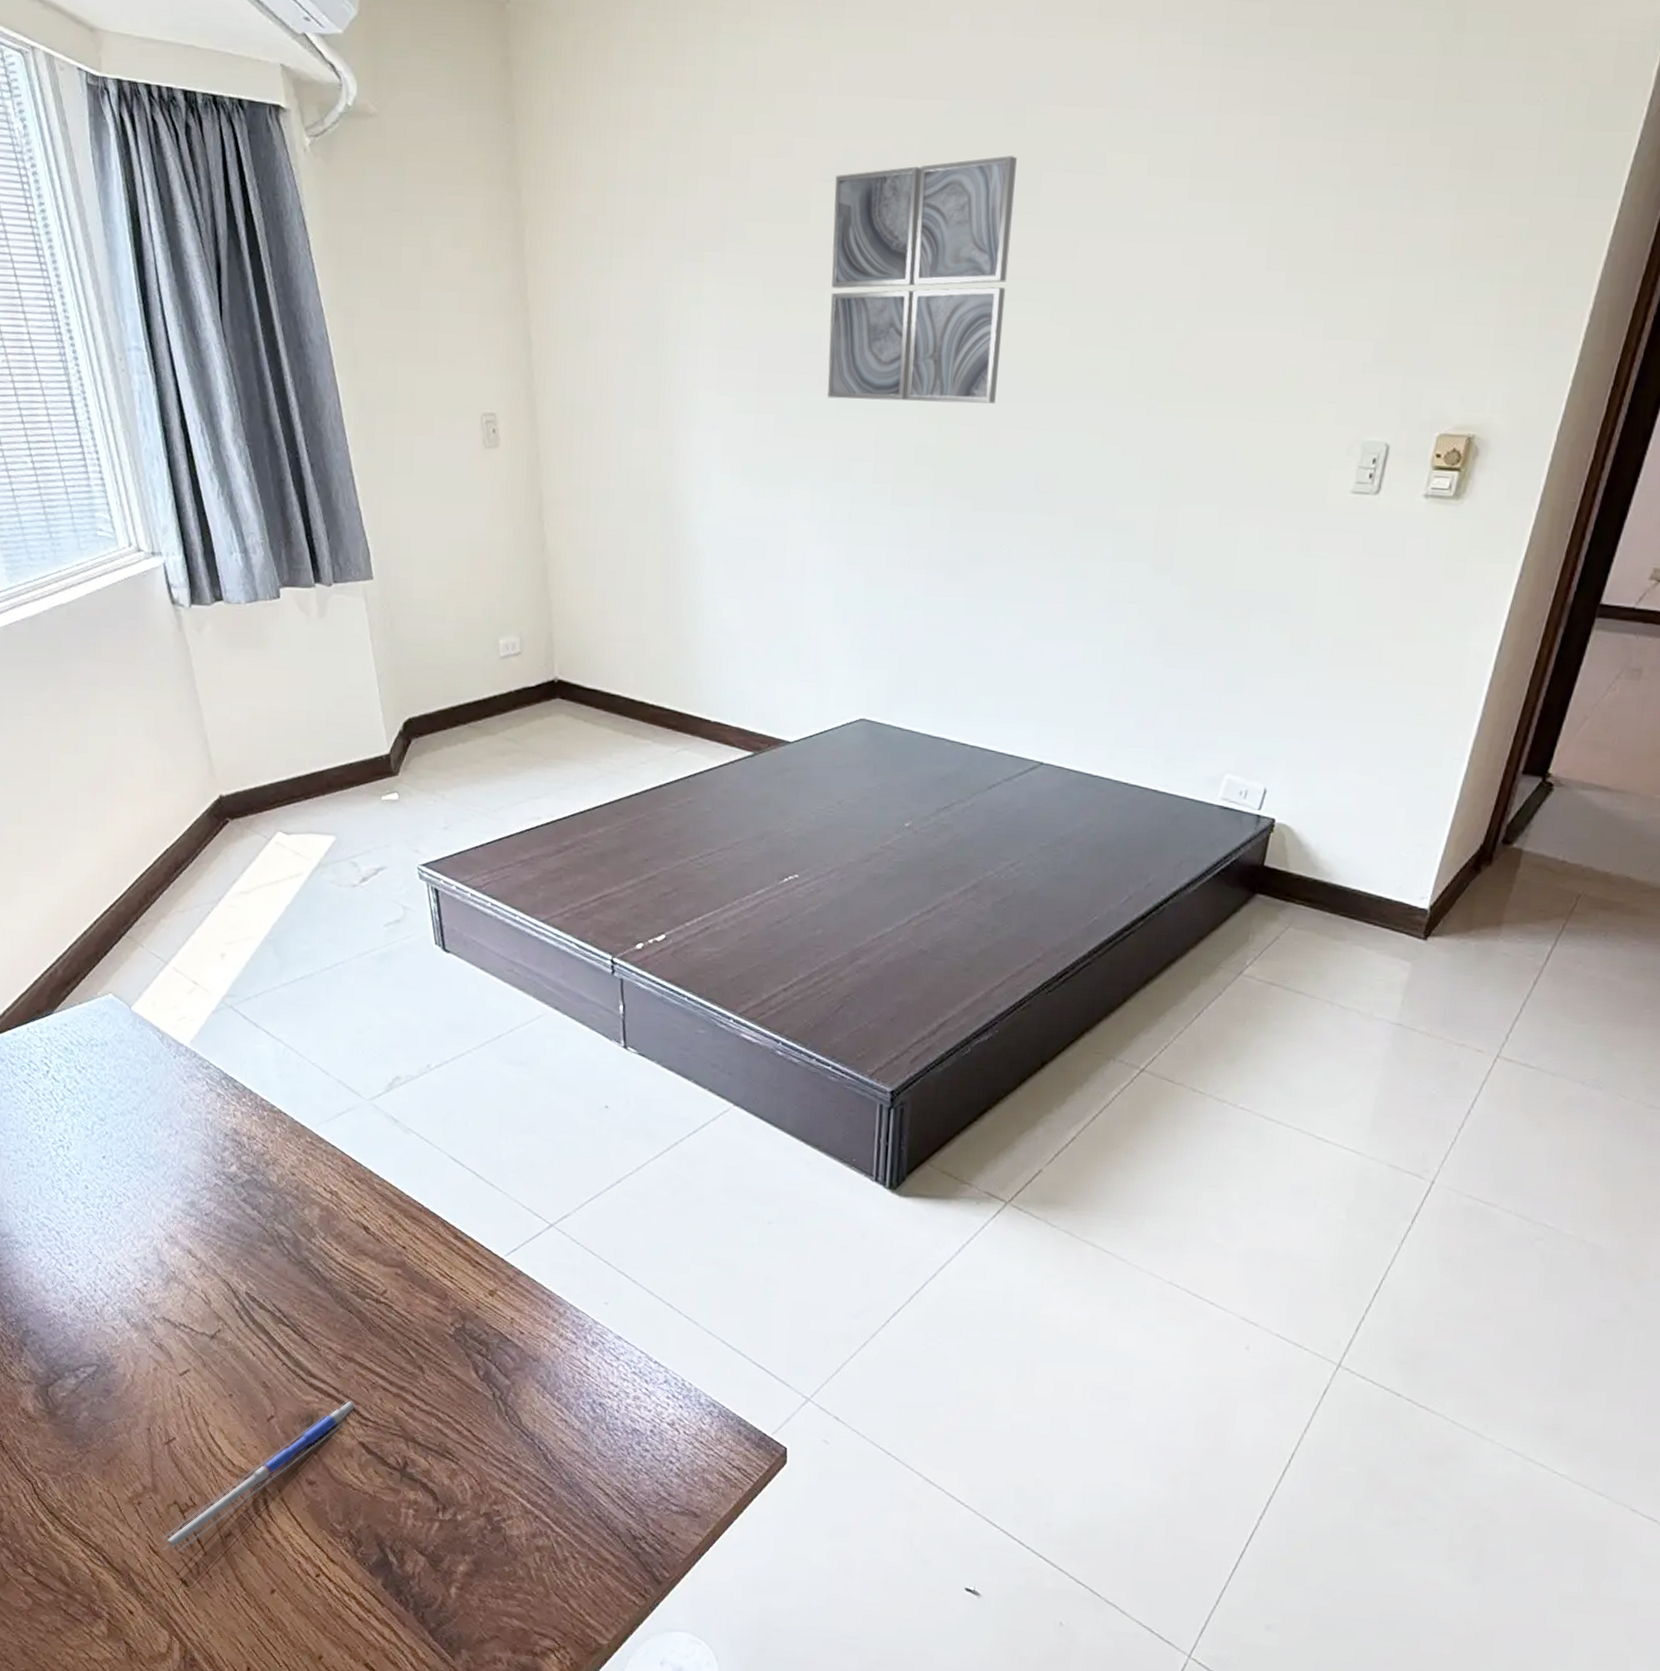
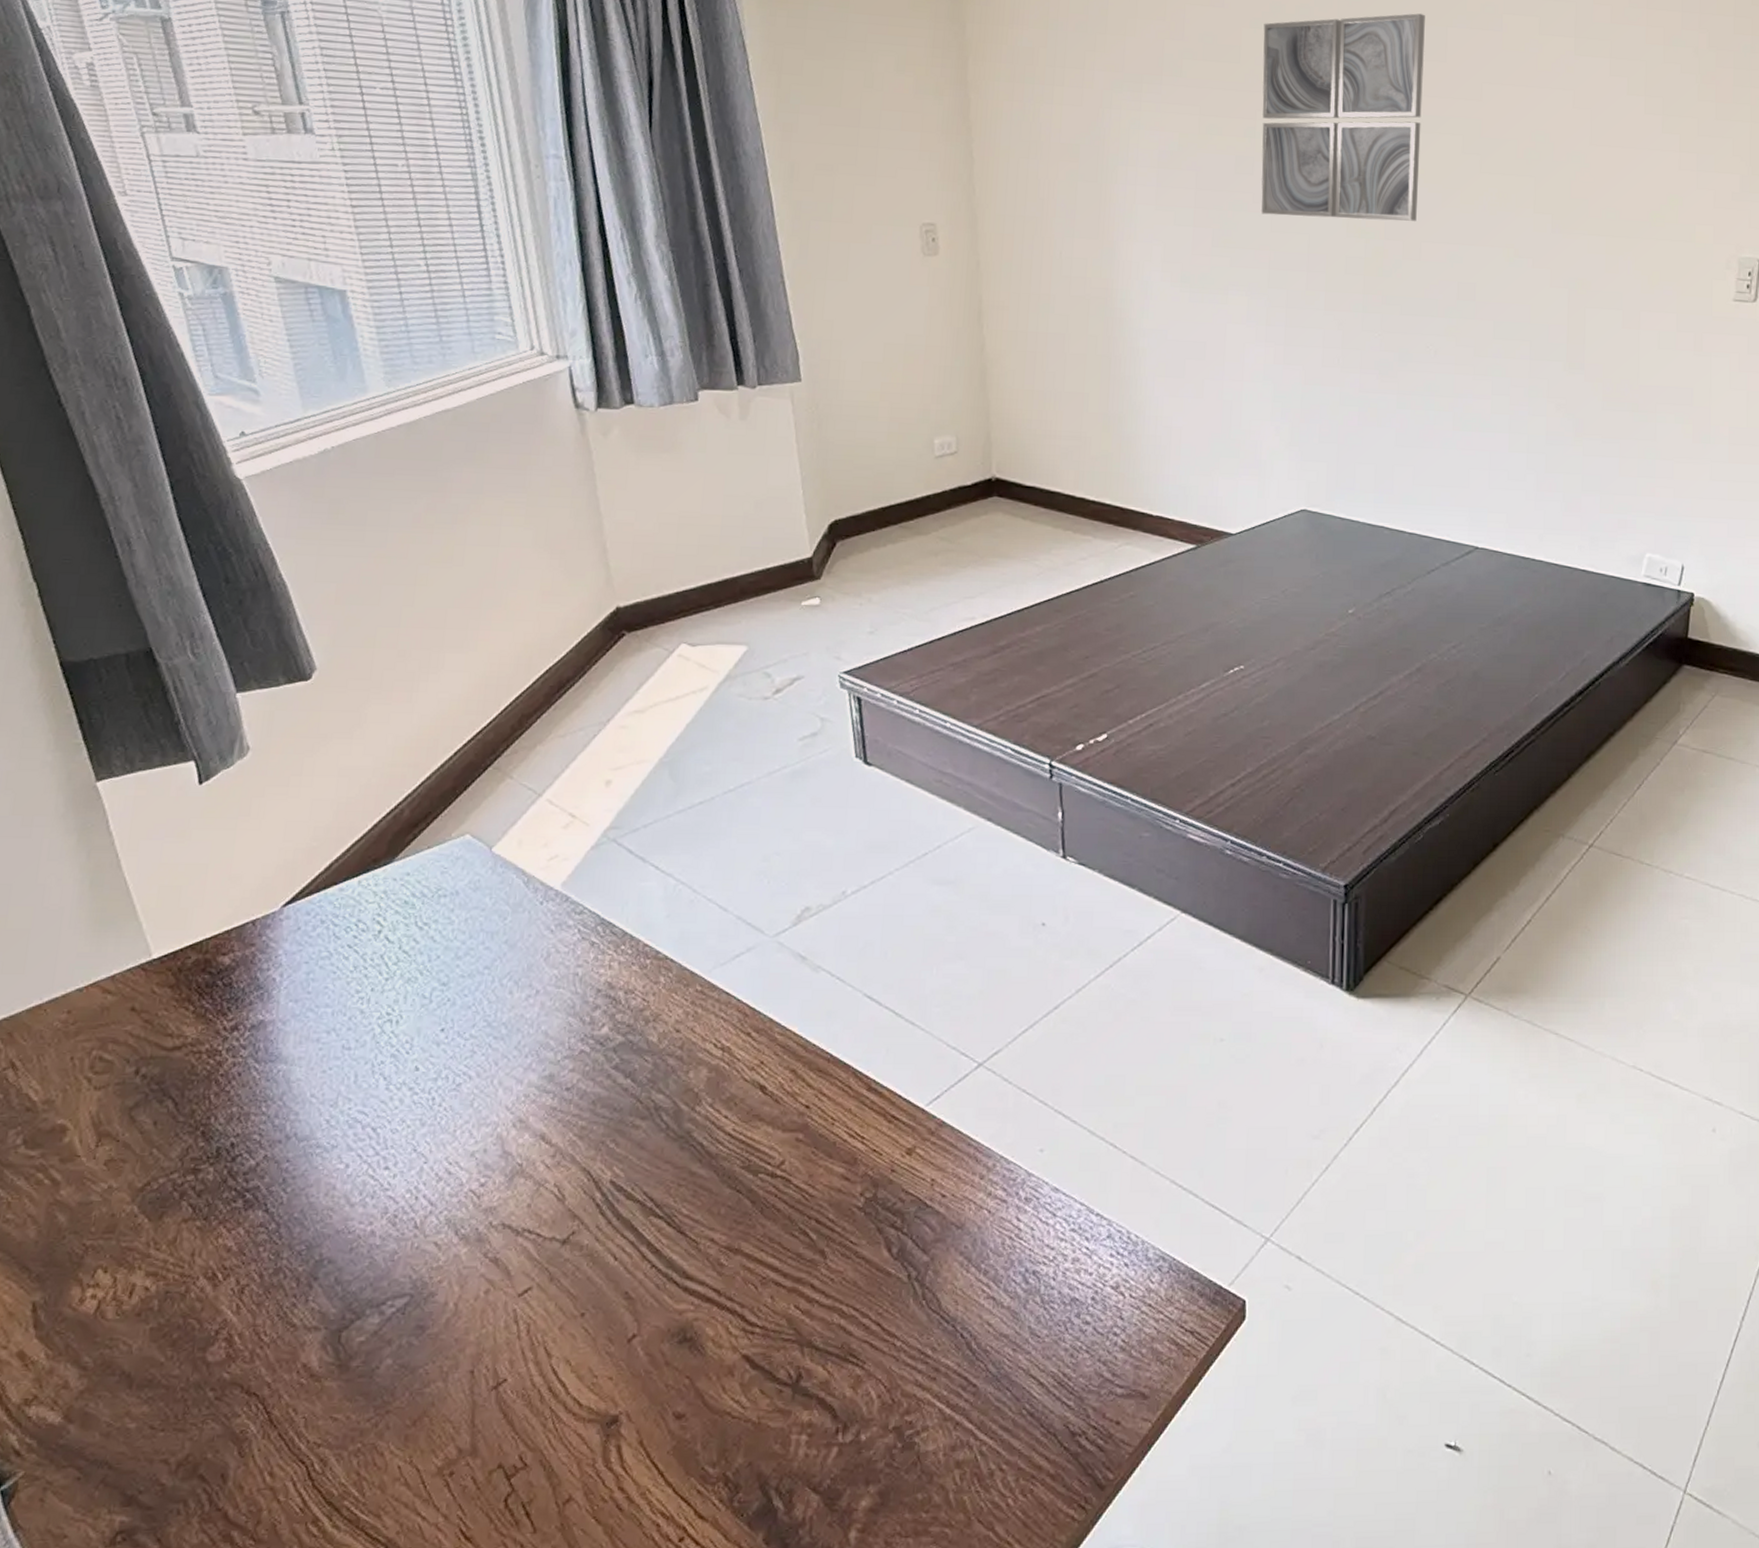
pen: present [162,1401,356,1552] -> none [479,1305,740,1534]

